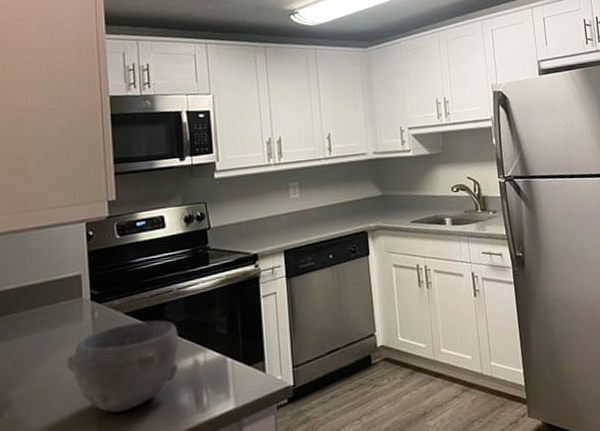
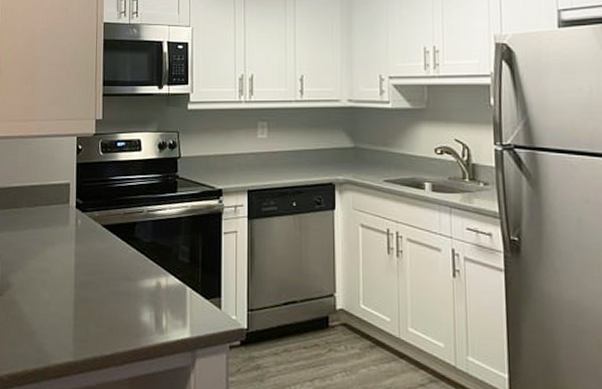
bowl: present [66,320,179,413] -> none [53,235,145,316]

